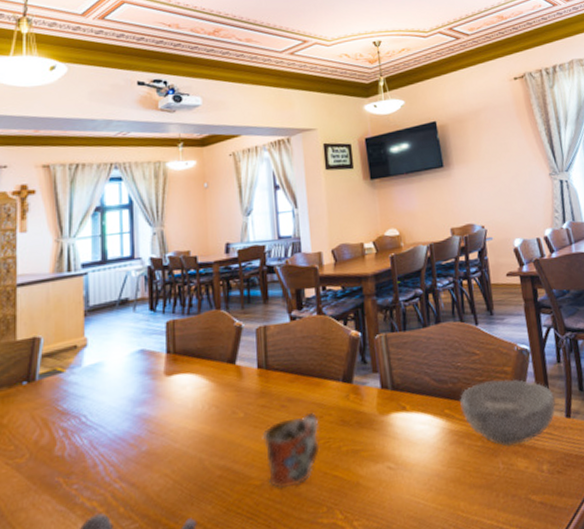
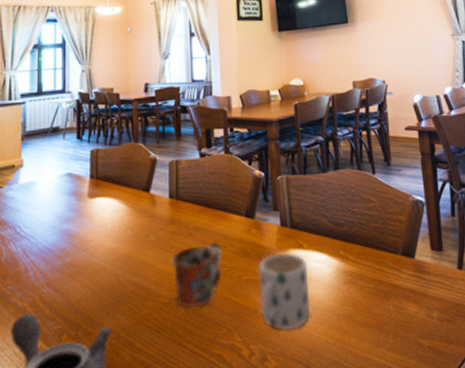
mug: none [358,416,417,503] -> present [258,252,311,331]
bowl: present [460,379,556,447] -> none [355,228,448,291]

